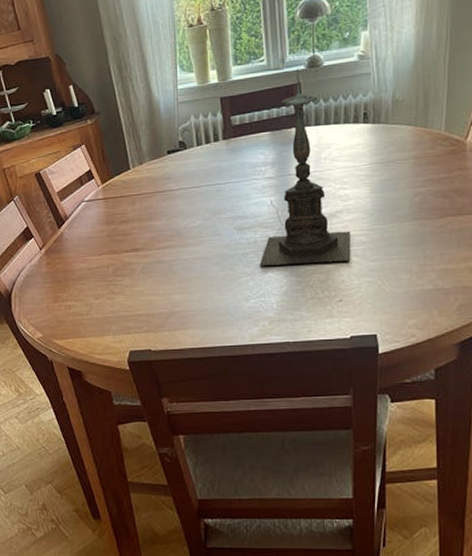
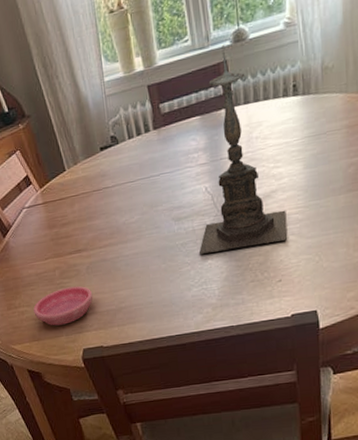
saucer: none [81,285,146,324] -> present [33,286,93,326]

